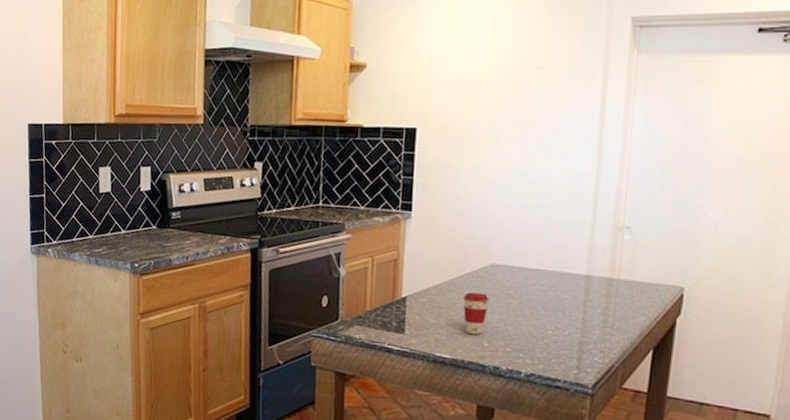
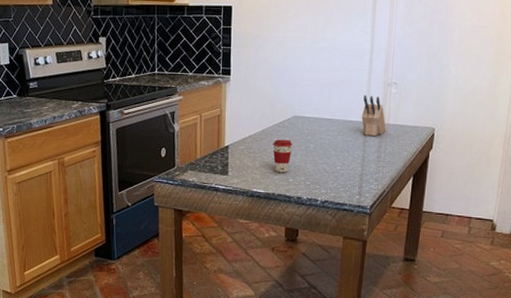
knife block: none [581,241,617,294] -> present [361,95,387,136]

